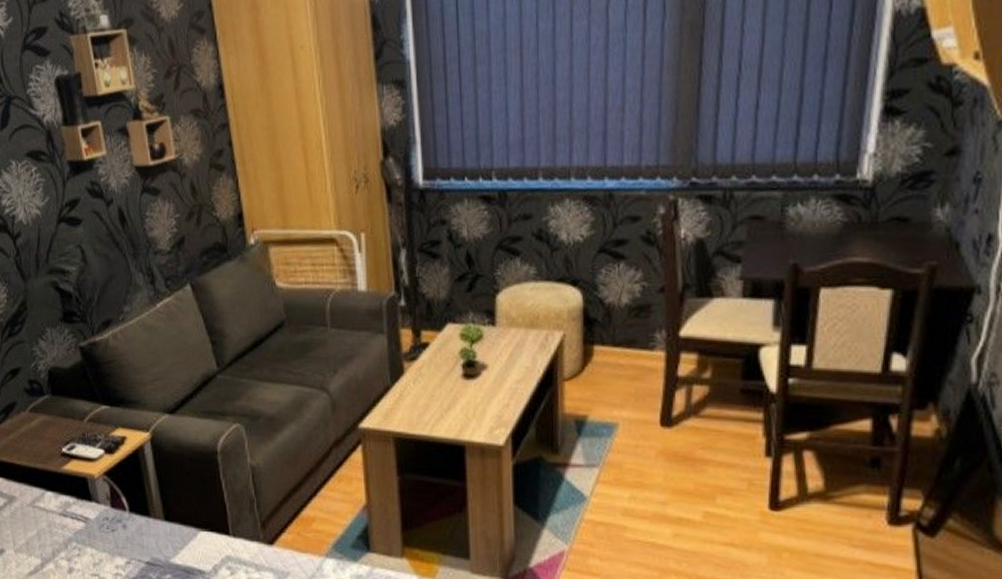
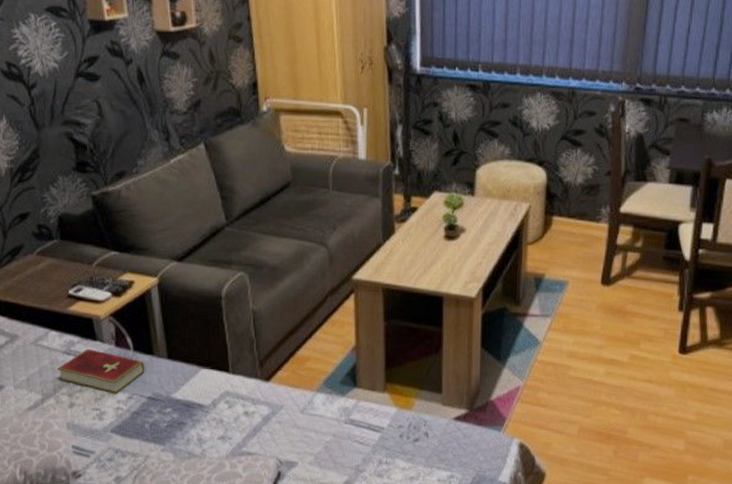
hardcover book: none [55,510,142,559] -> present [57,348,145,394]

